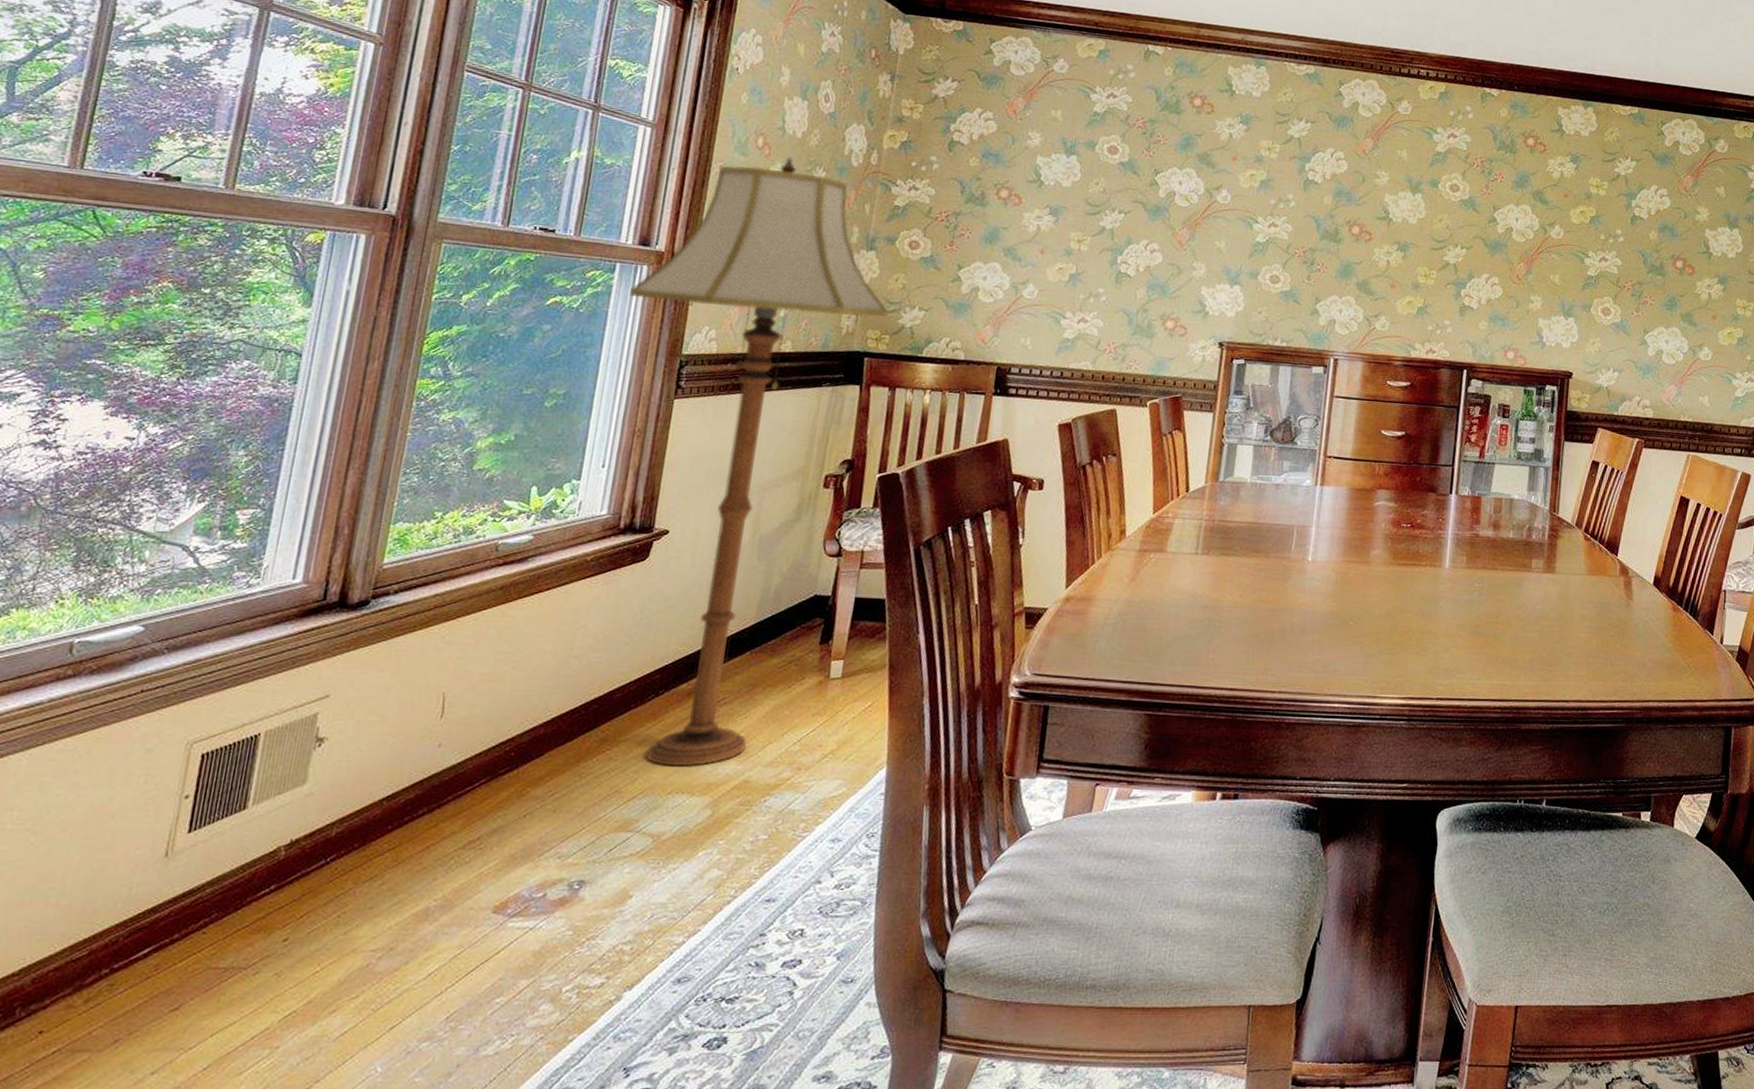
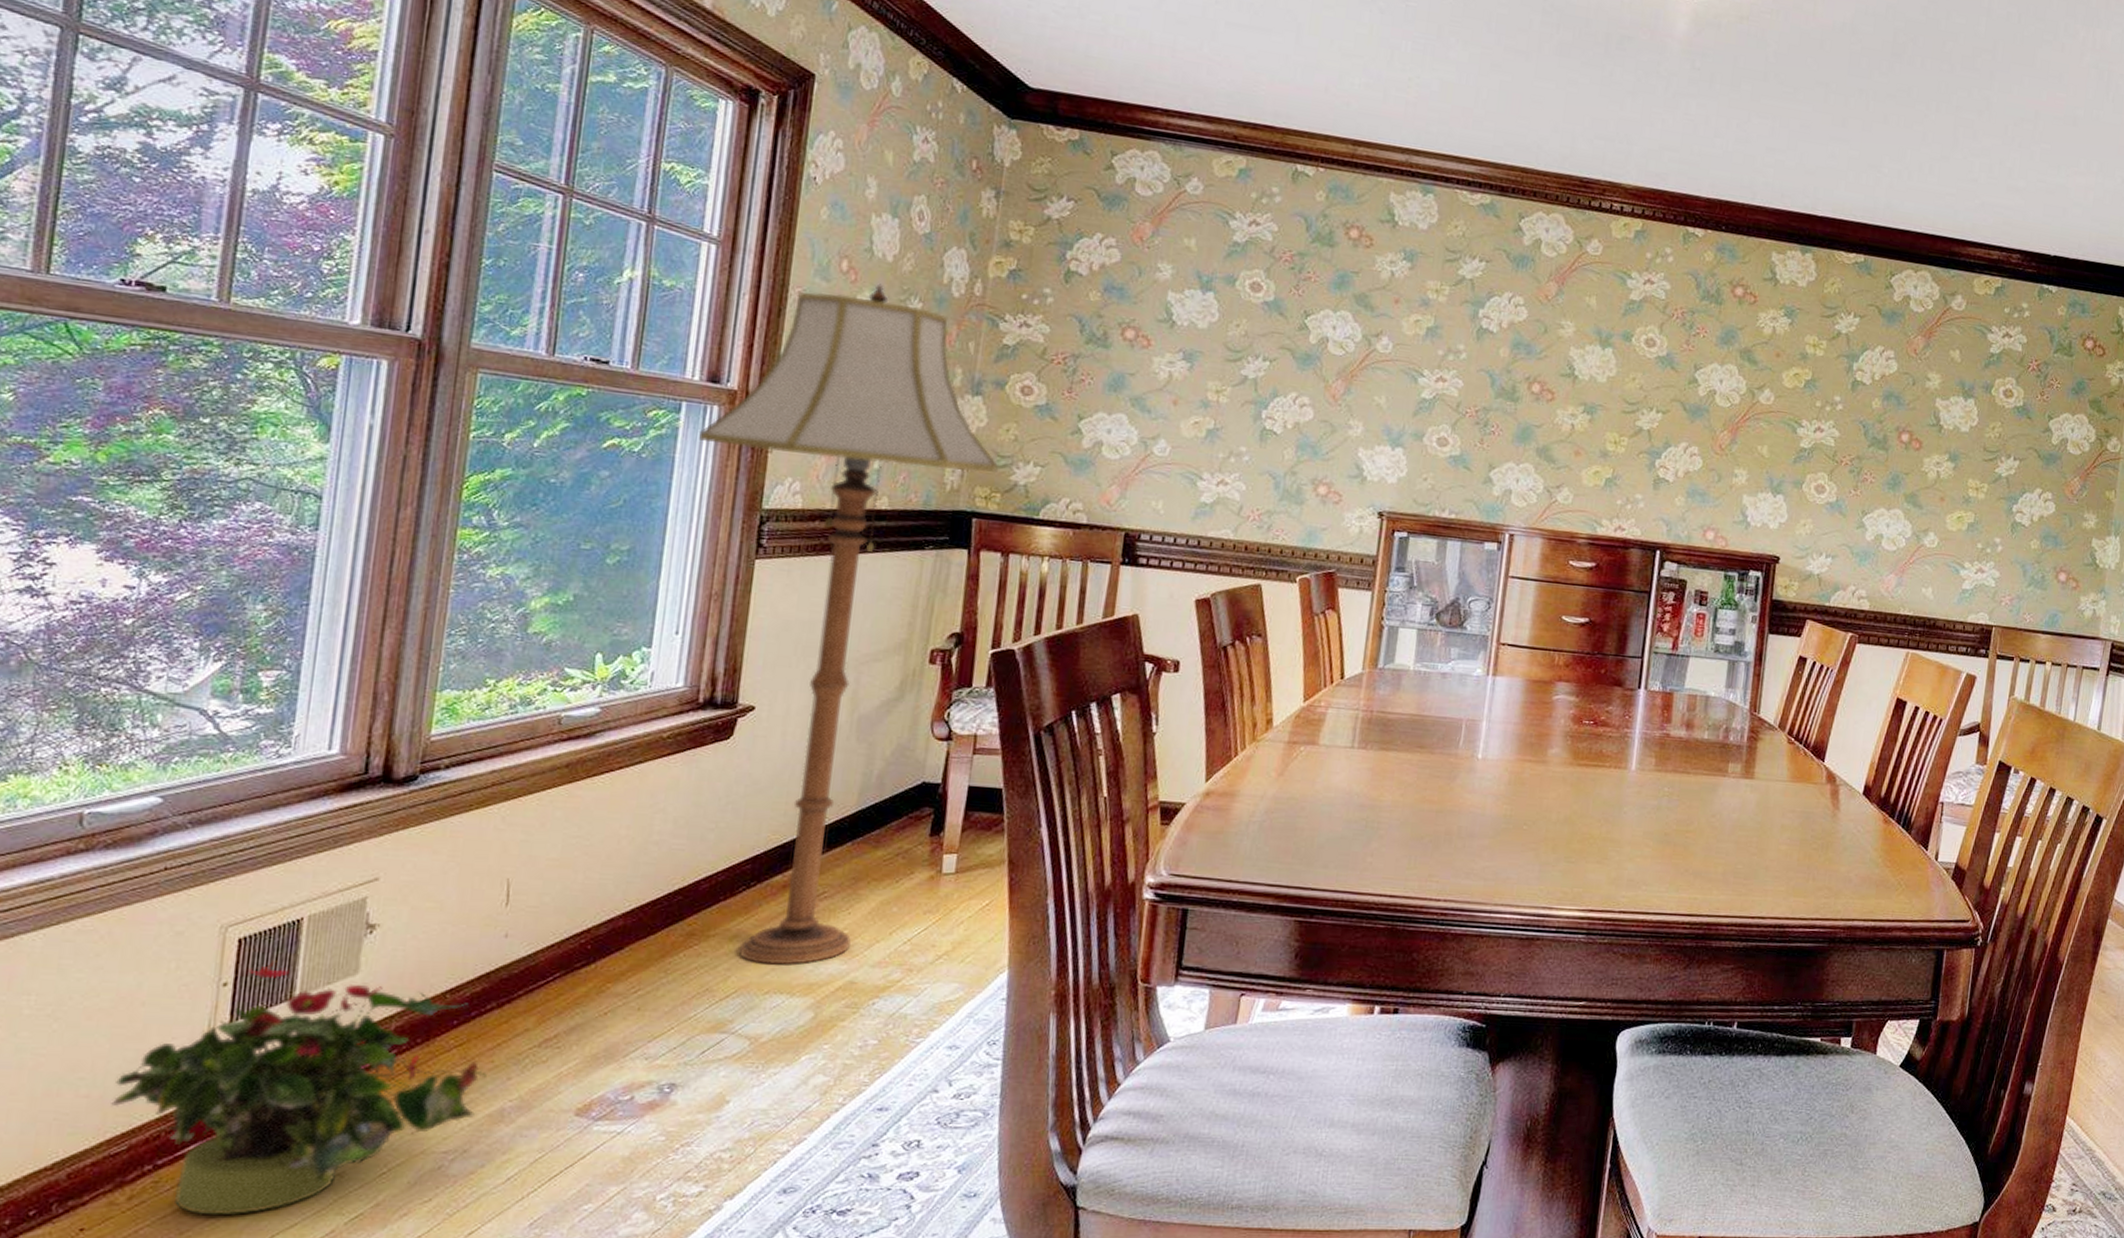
potted plant: none [76,774,415,1016] -> present [111,961,487,1216]

